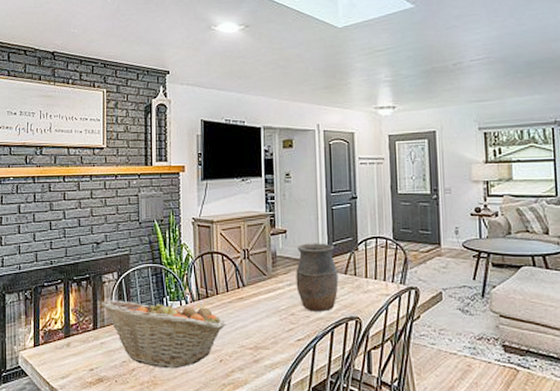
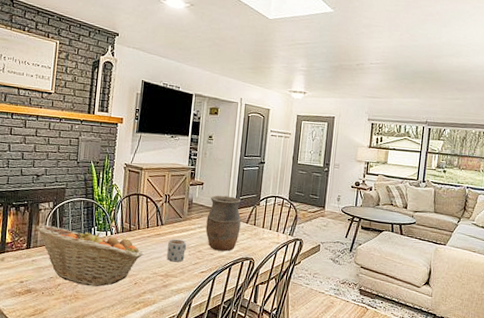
mug: none [254,302,277,331] -> present [167,239,187,263]

